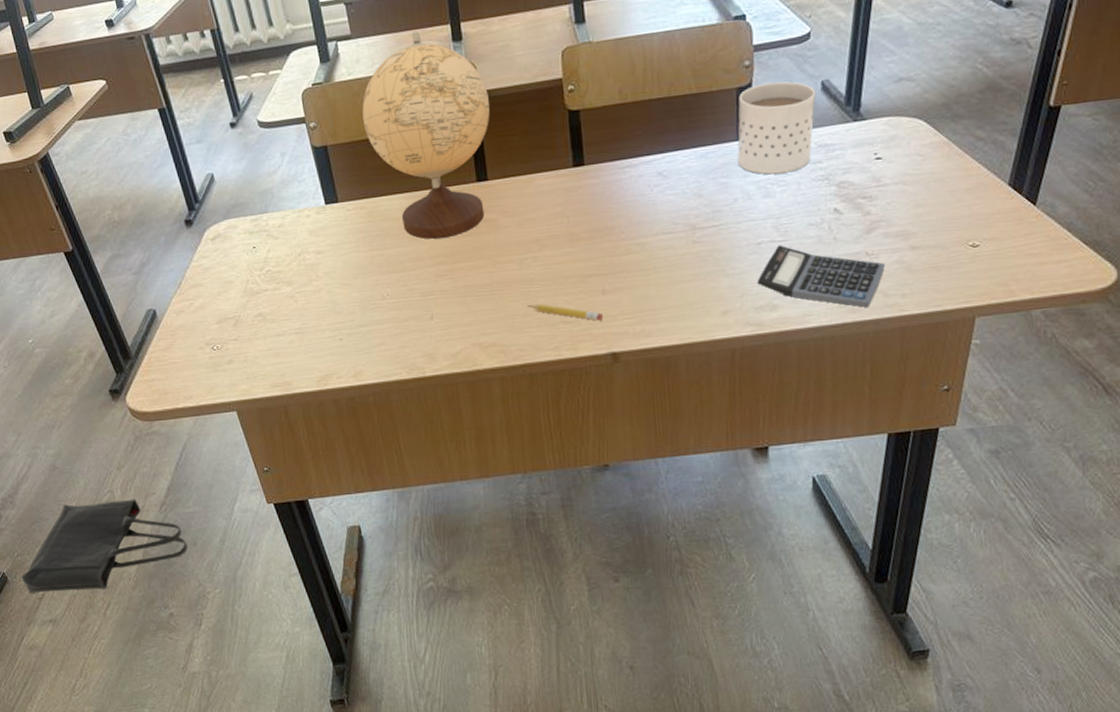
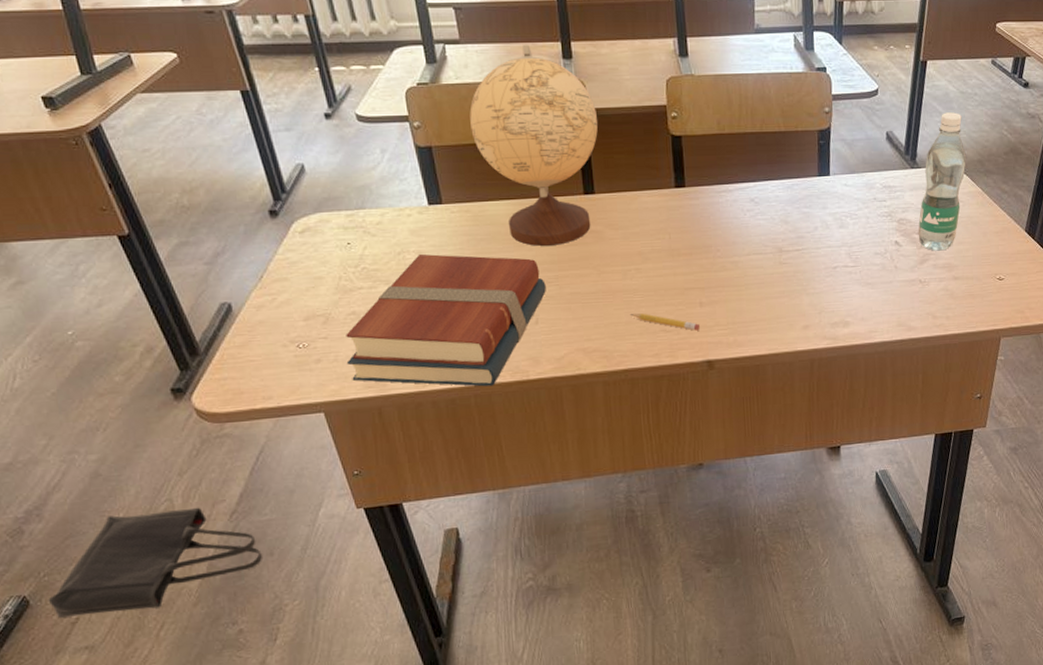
books: none [254,252,441,384] -> present [346,253,546,387]
mug: present [737,81,817,175] -> none [818,128,882,208]
calculator: present [757,245,885,307] -> none [832,270,934,326]
bottle: none [863,48,928,217] -> present [918,112,967,251]

